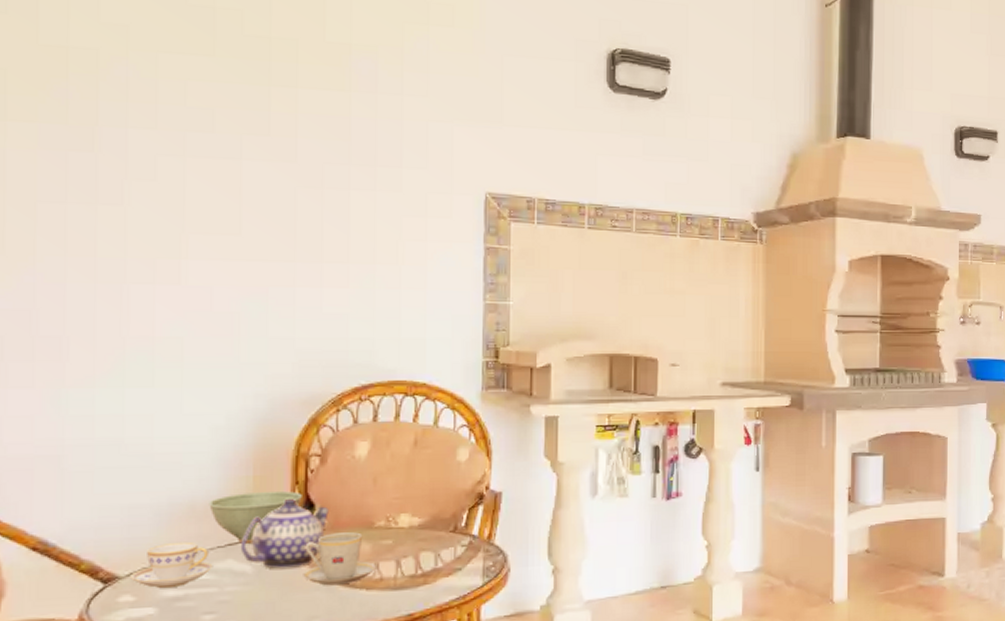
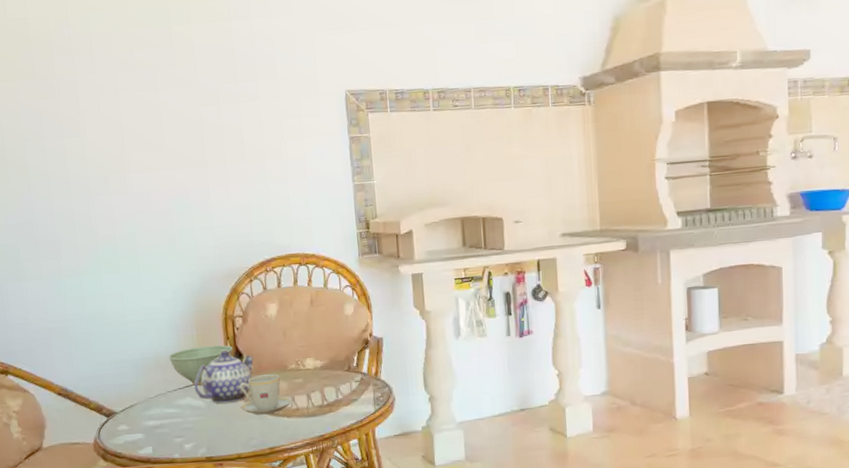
teacup: present [130,541,213,589] -> none [123,385,178,420]

